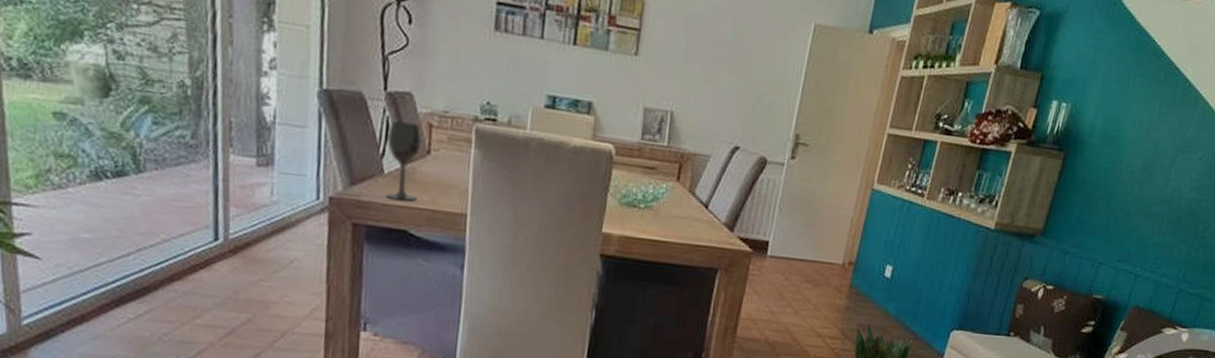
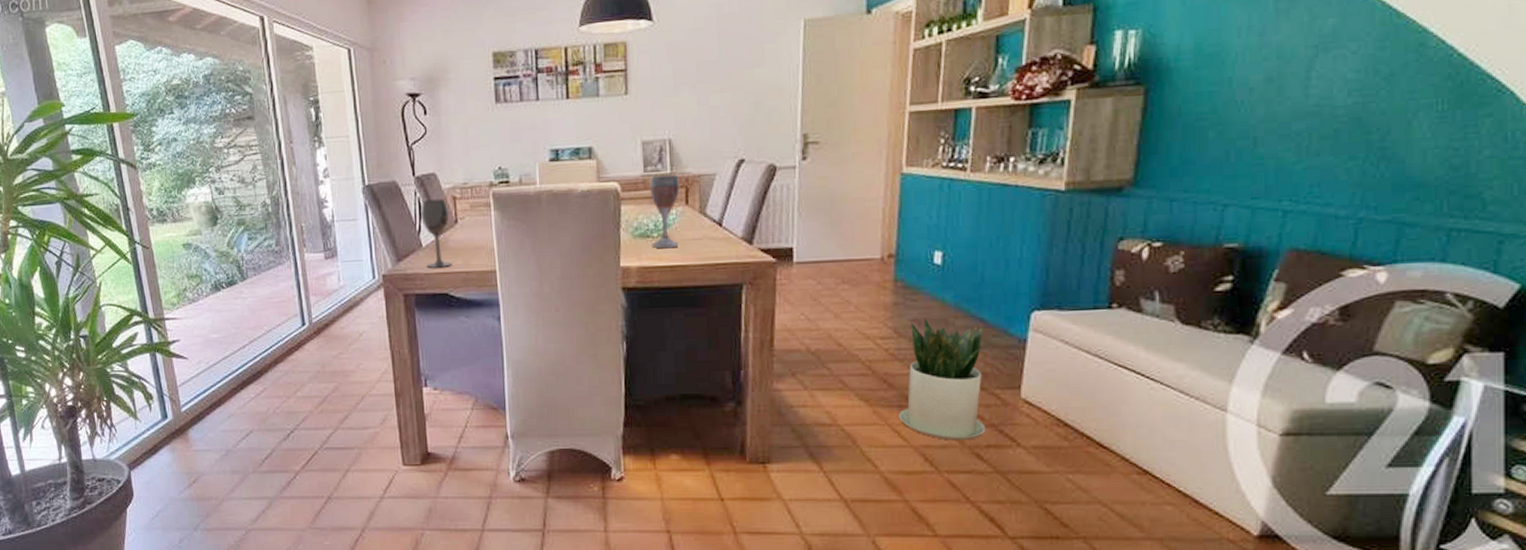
cup: none [636,145,675,223] -> present [650,174,680,249]

